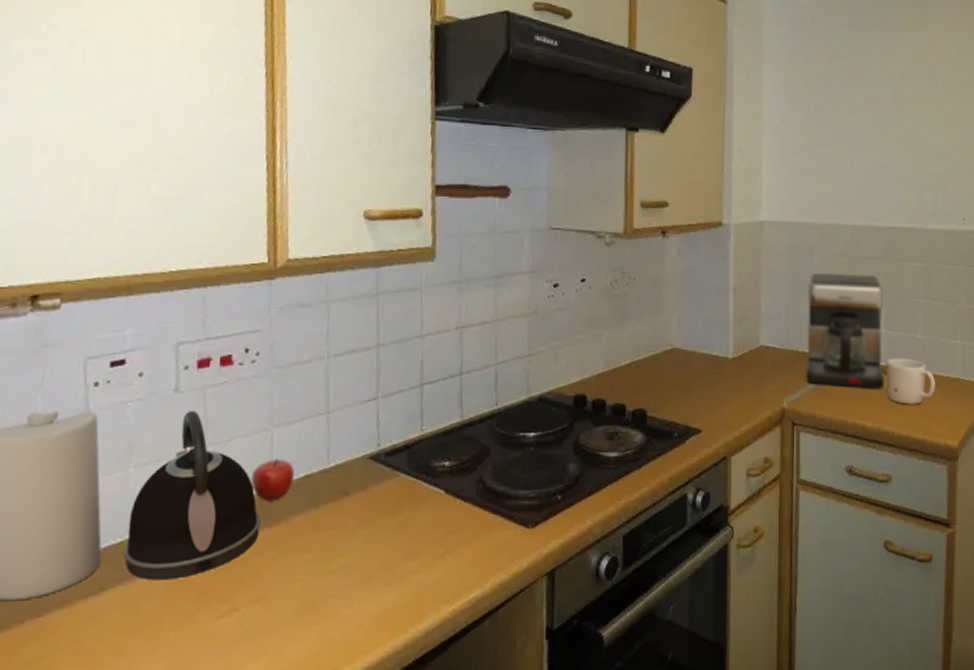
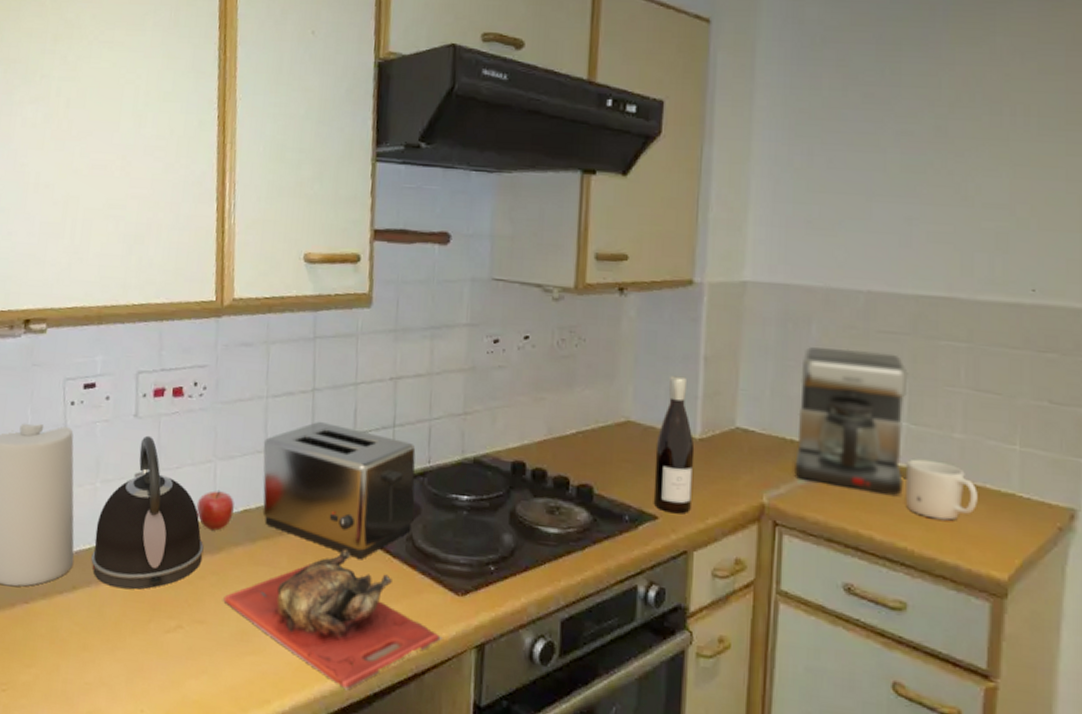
cutting board: none [284,500,515,641] -> present [223,549,443,690]
toaster: none [325,376,484,508] -> present [262,421,416,559]
bottle: none [697,305,729,425] -> present [653,375,695,514]

